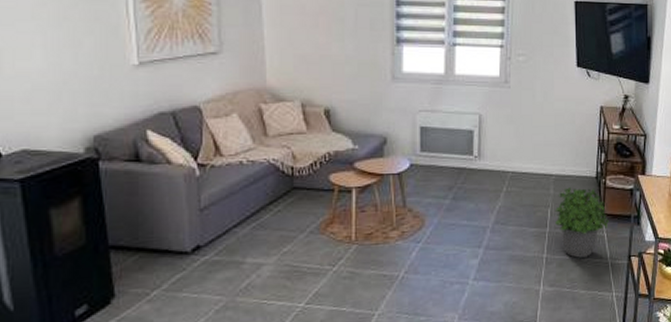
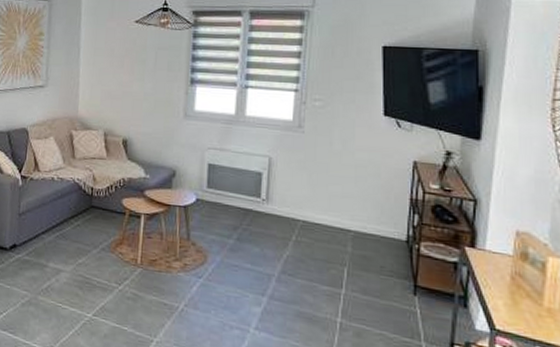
potted plant: present [554,187,609,258] -> none [351,247,423,333]

